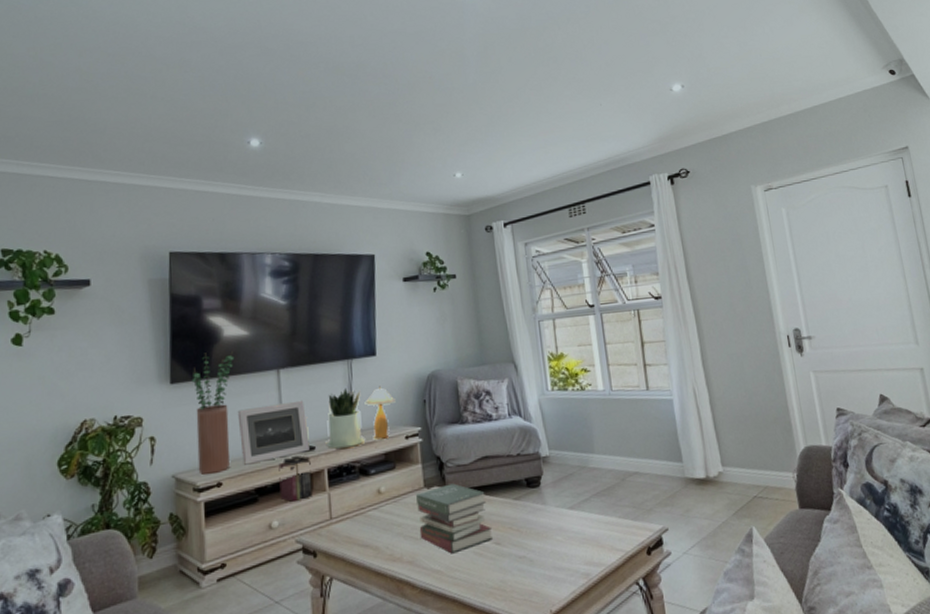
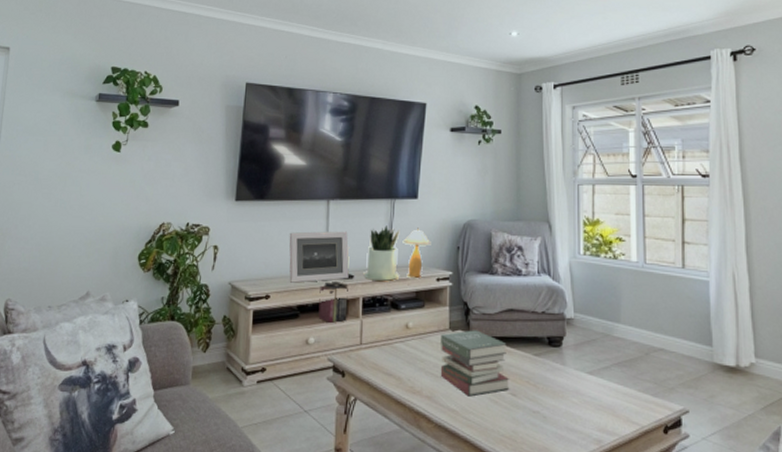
vase: present [192,351,235,475] -> none [251,177,292,287]

